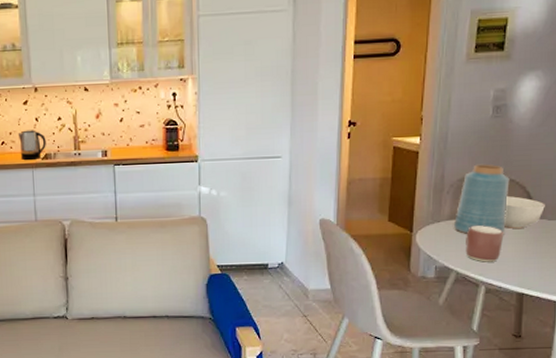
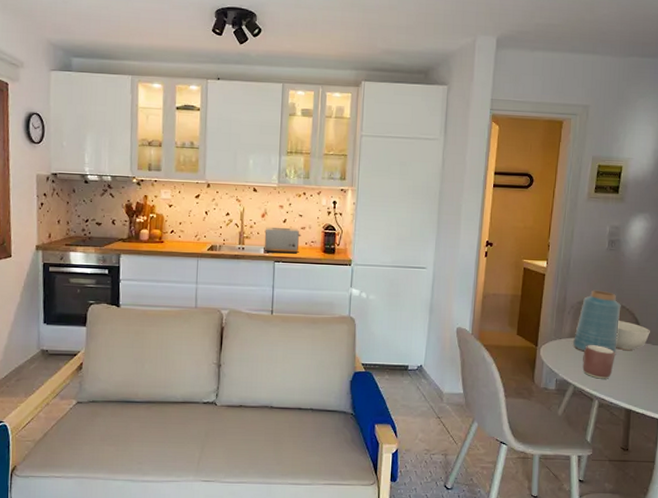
kettle: present [17,130,46,160] -> none [187,221,213,250]
toaster: none [100,126,141,156] -> present [264,226,301,254]

